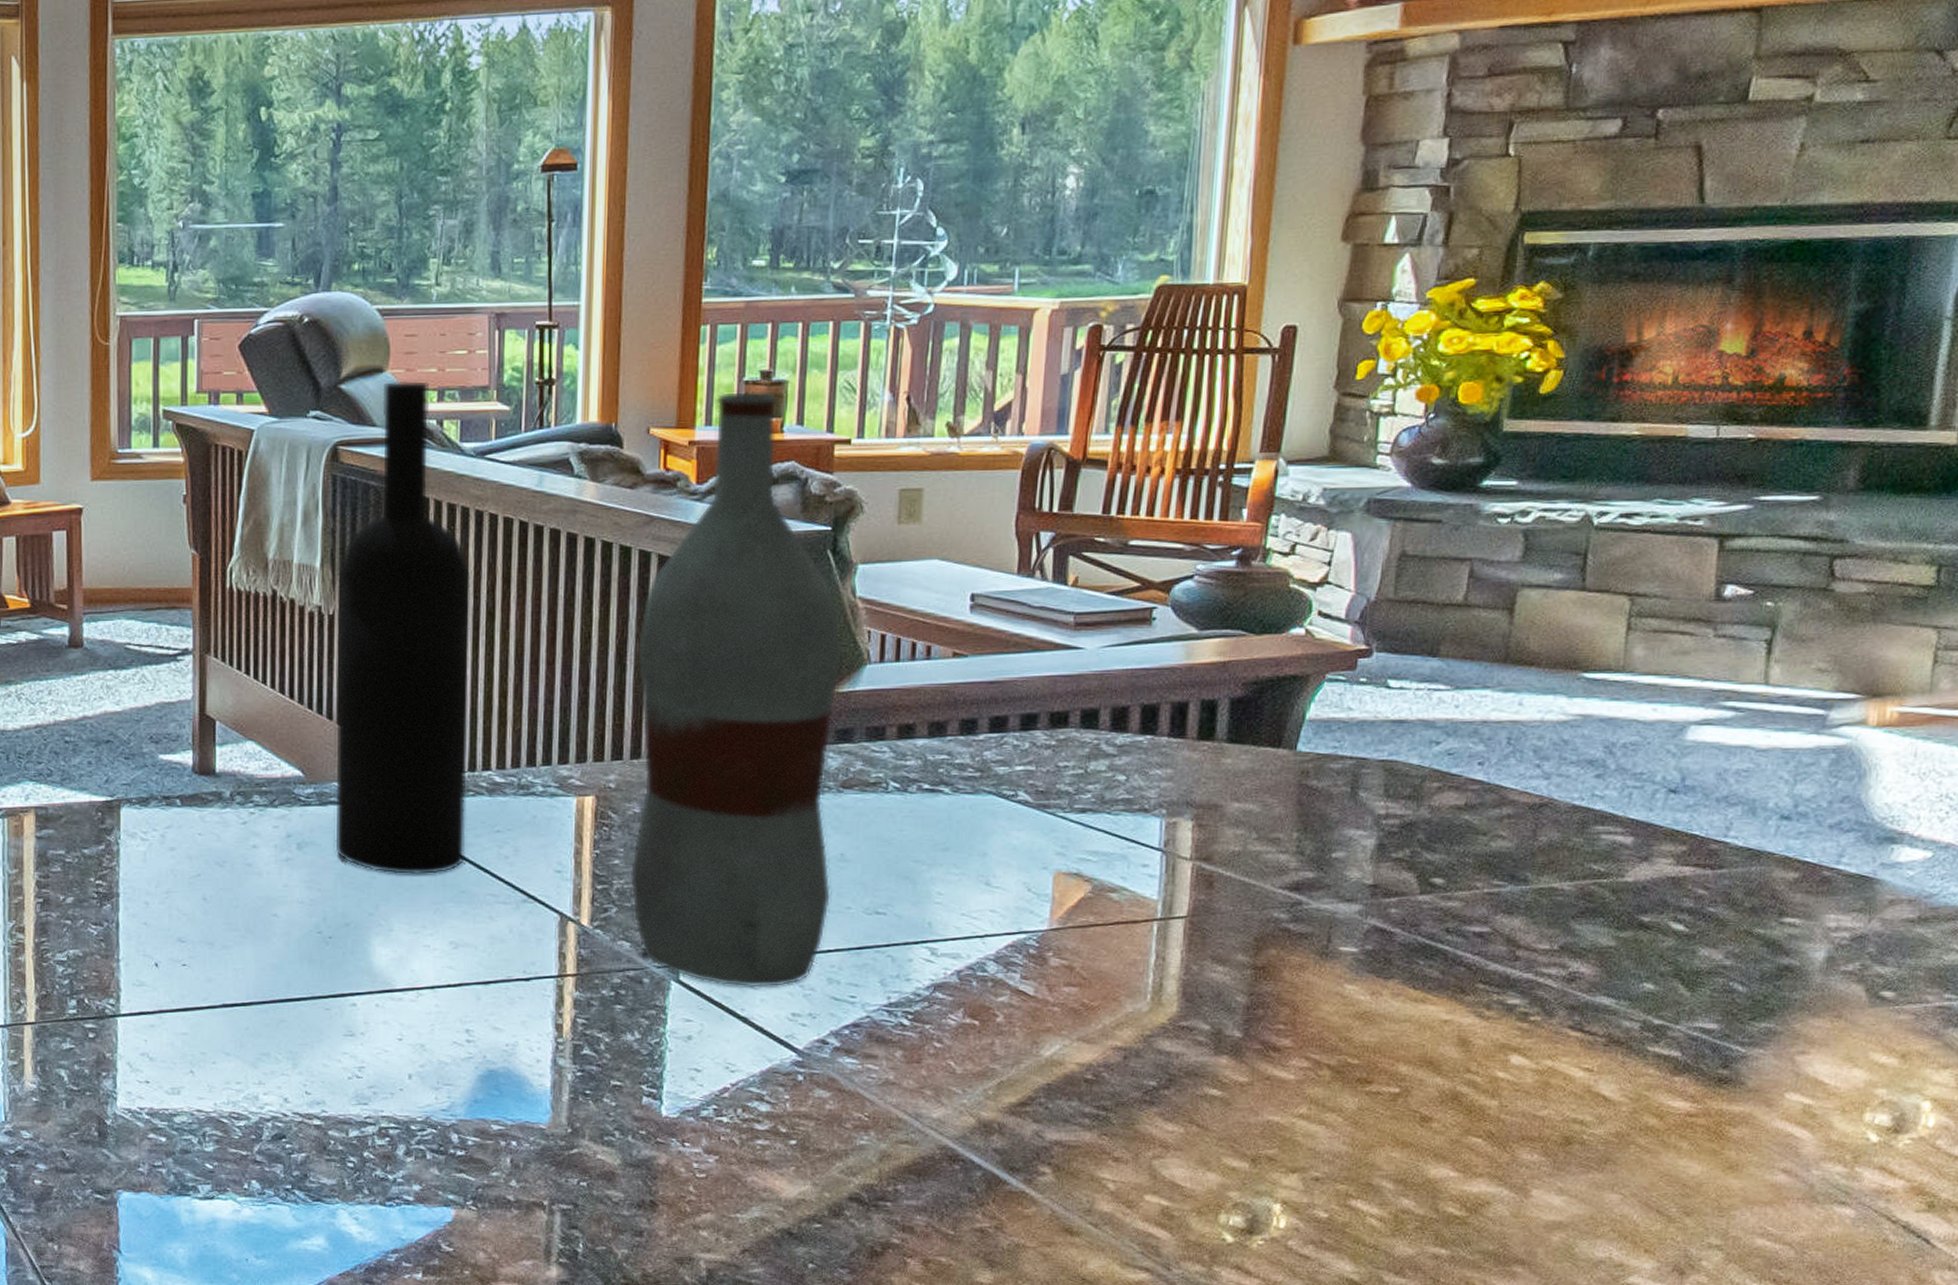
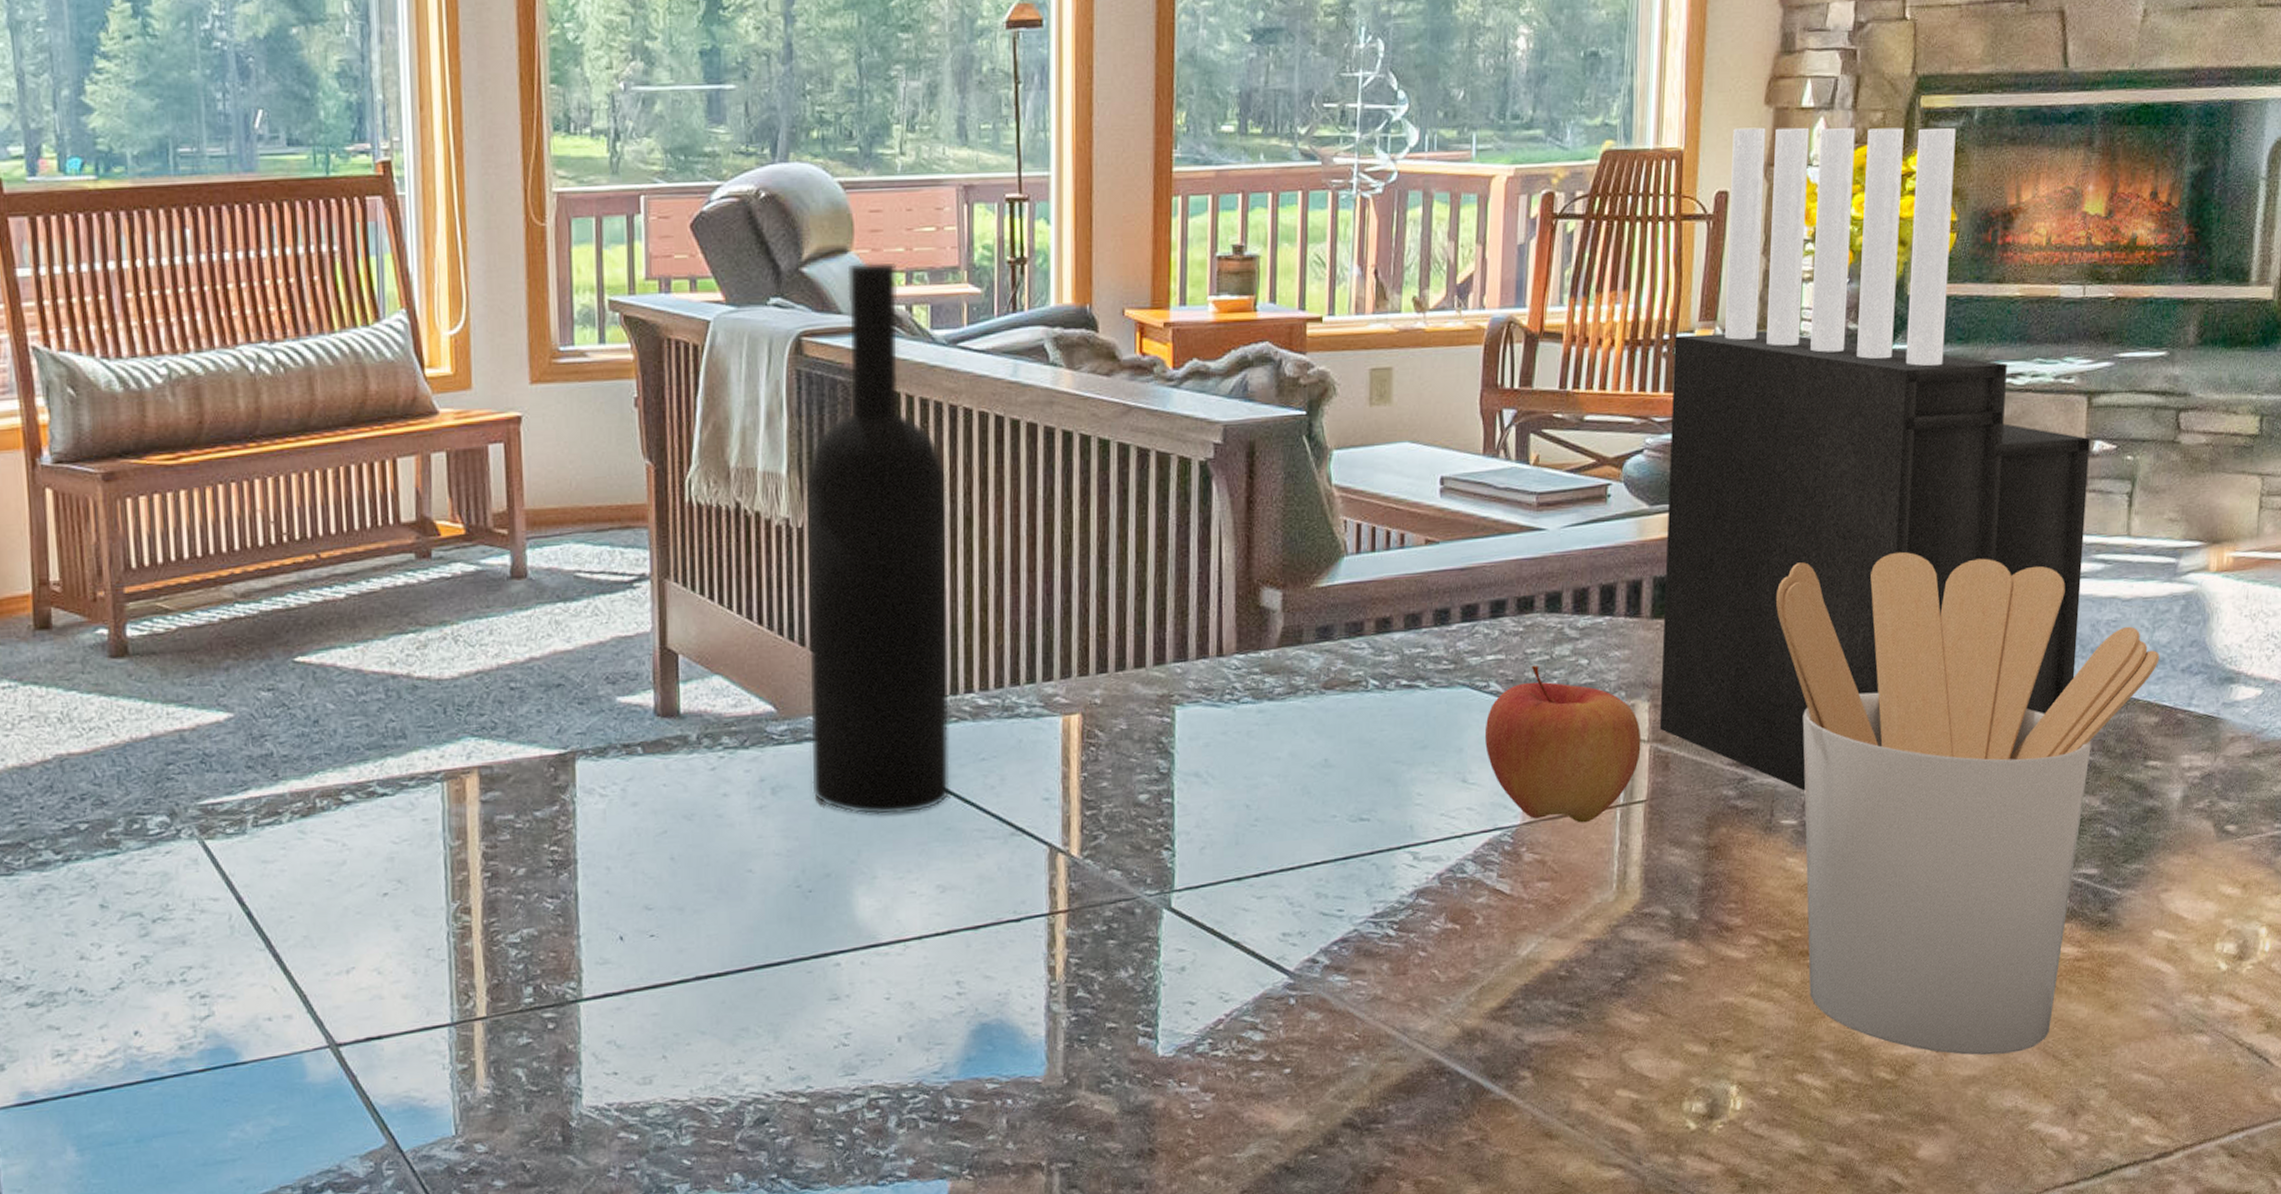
bottle: present [629,391,843,988] -> none [1118,267,1321,910]
apple: none [1011,778,1183,934] -> present [1484,665,1641,823]
knife block: none [1204,263,1721,920] -> present [1660,127,2090,791]
utensil holder: none [1339,688,1802,1203] -> present [1775,551,2160,1056]

